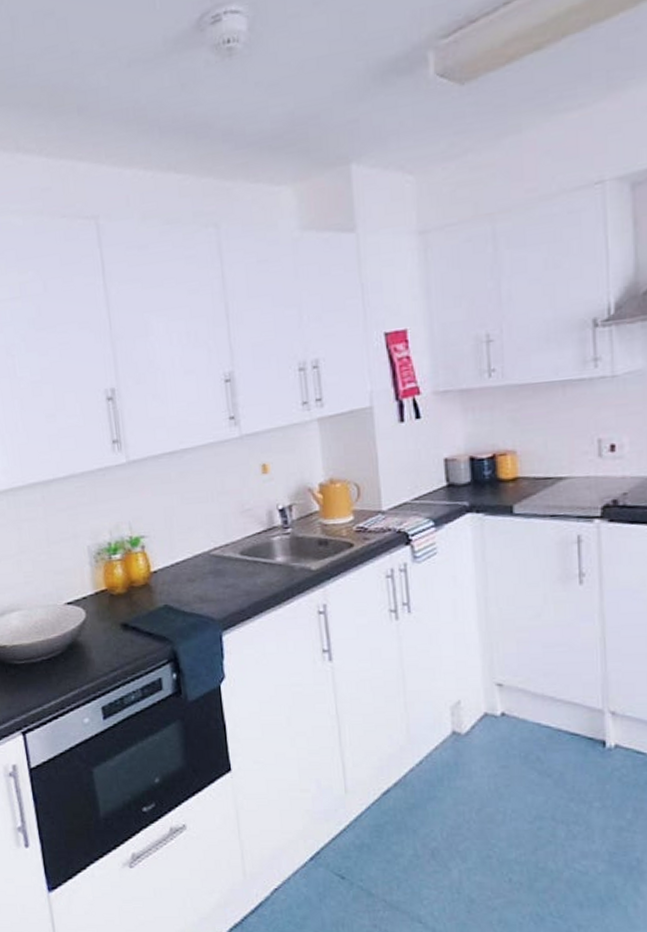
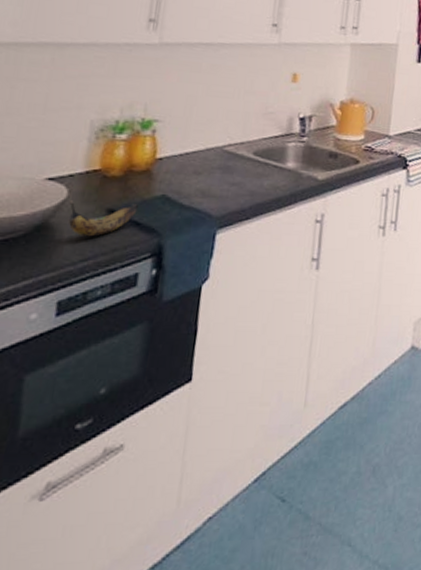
banana: none [89,616,147,650] -> present [67,200,138,237]

